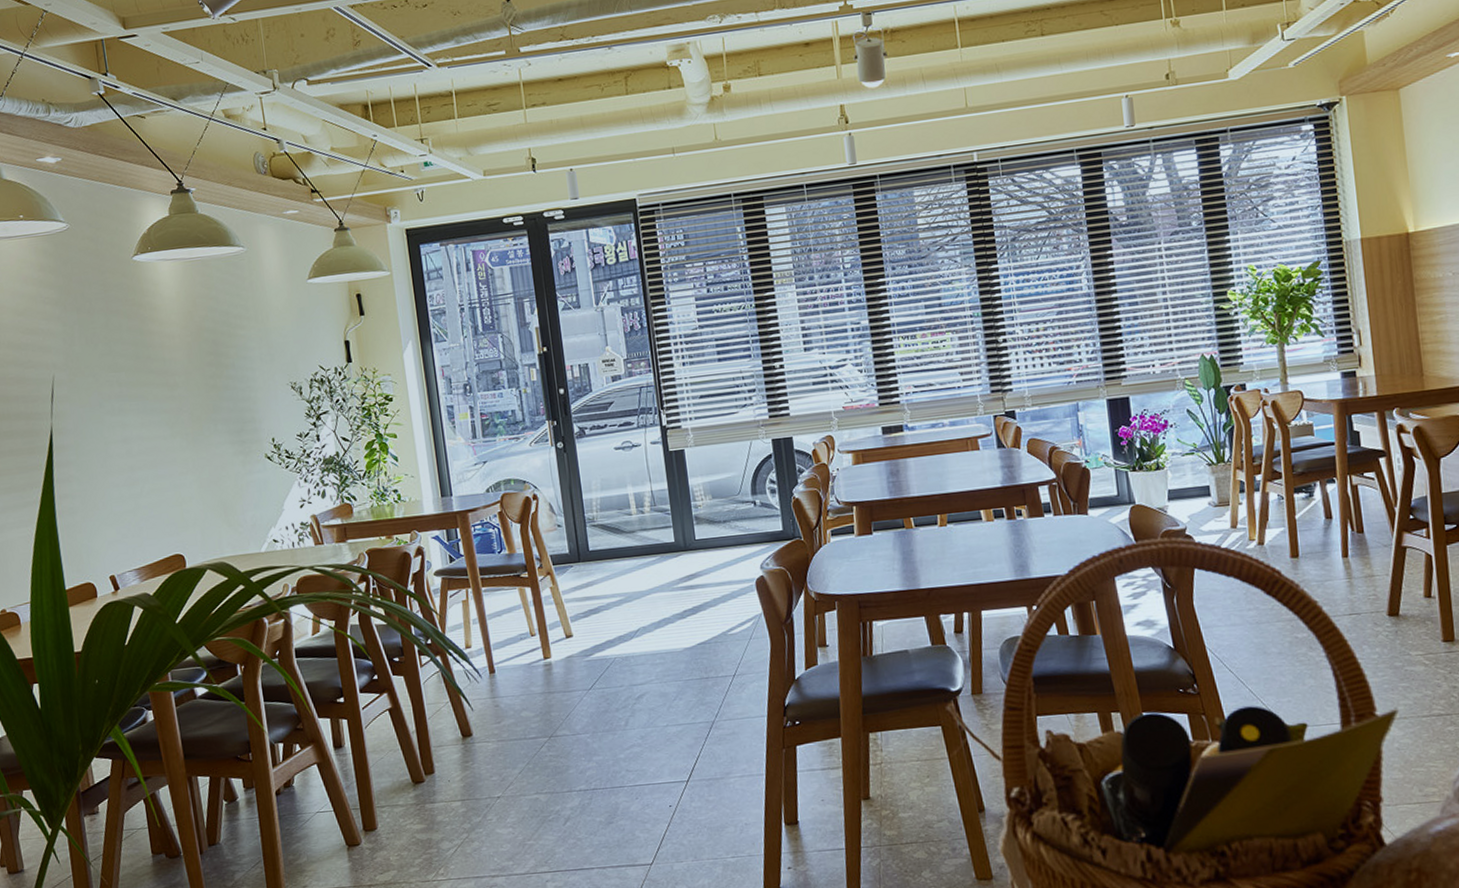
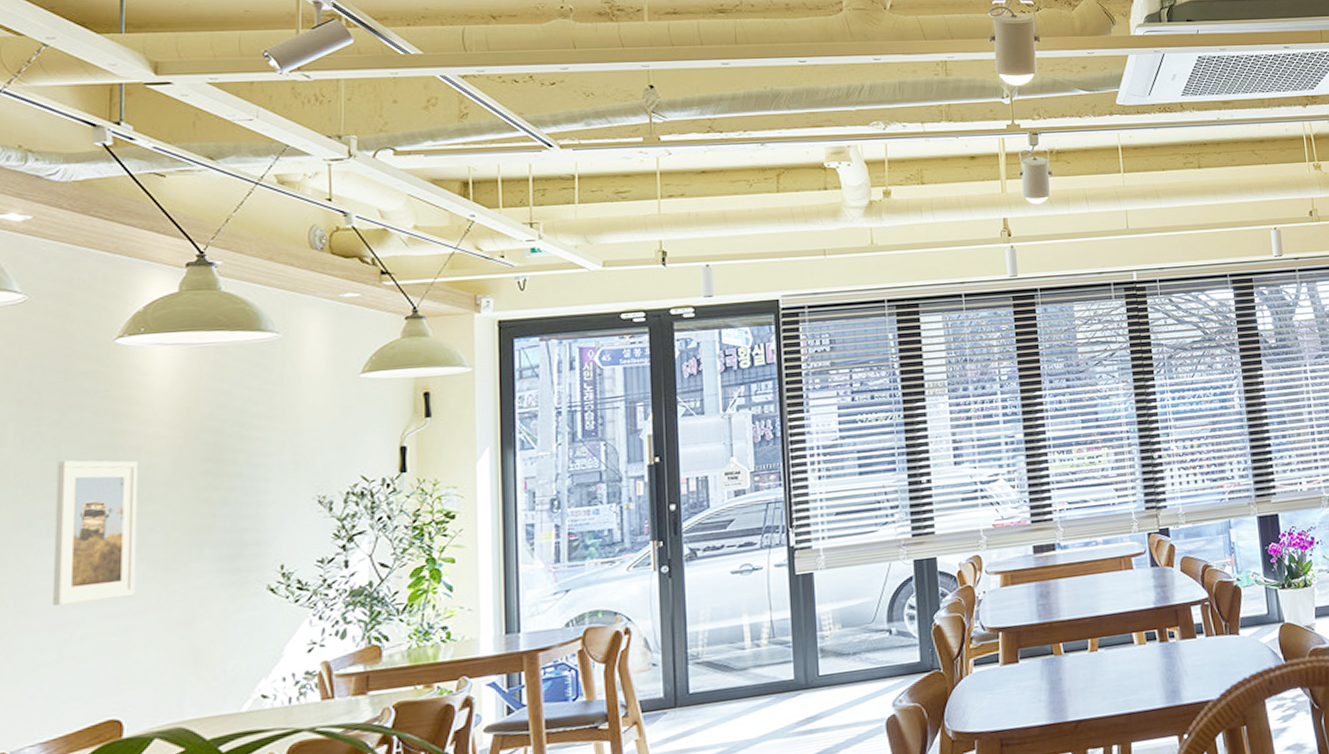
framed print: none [110,355,178,468] -> present [51,460,138,607]

